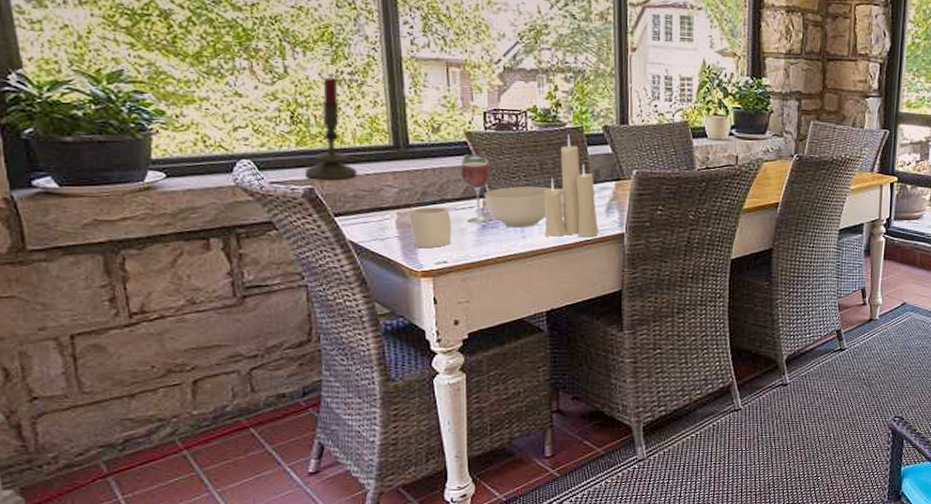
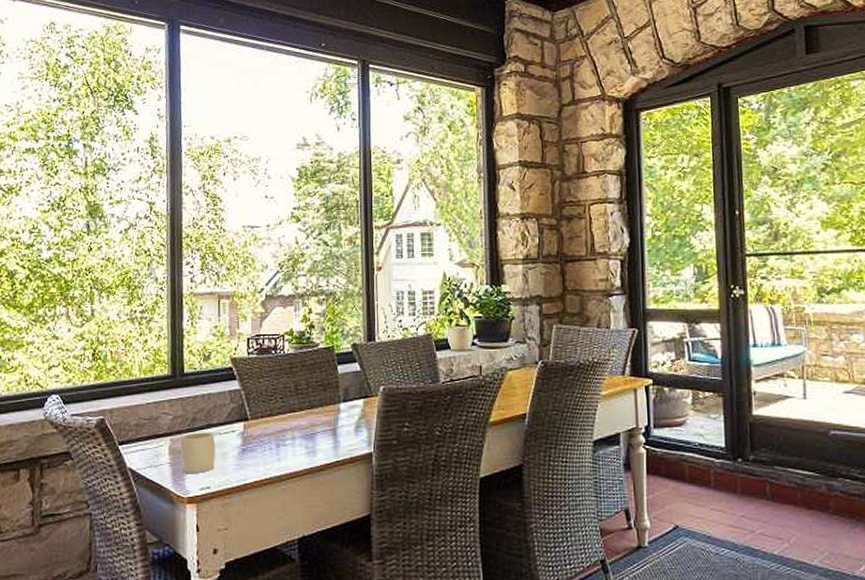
candle: present [305,74,358,182] -> none [99,314,141,412]
wineglass: present [461,153,493,223] -> none [226,378,252,447]
bowl: present [484,186,551,228] -> none [245,408,305,450]
candle: present [544,134,600,237] -> none [297,354,349,458]

